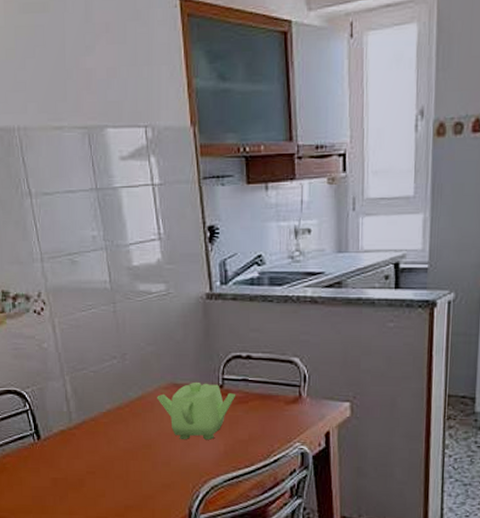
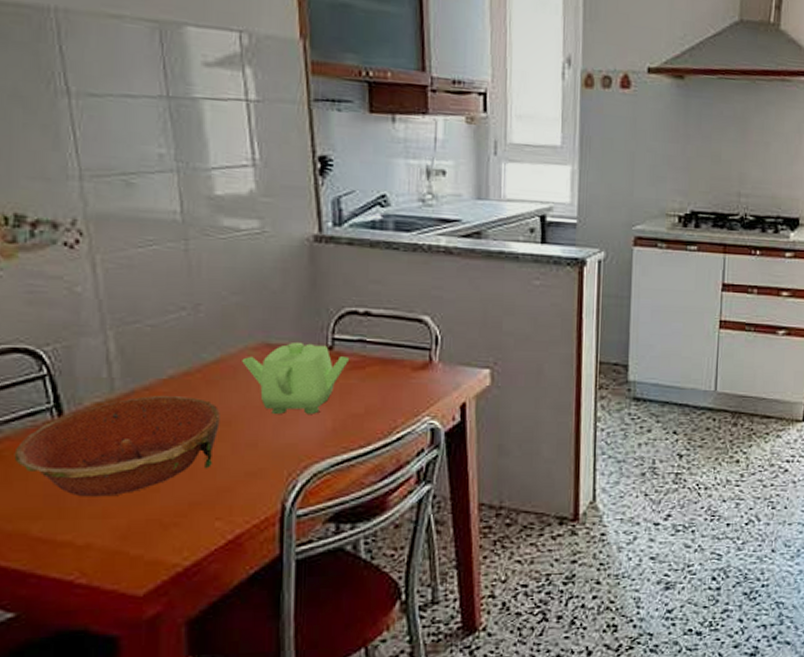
bowl: none [12,425,143,499] -> present [14,396,220,497]

